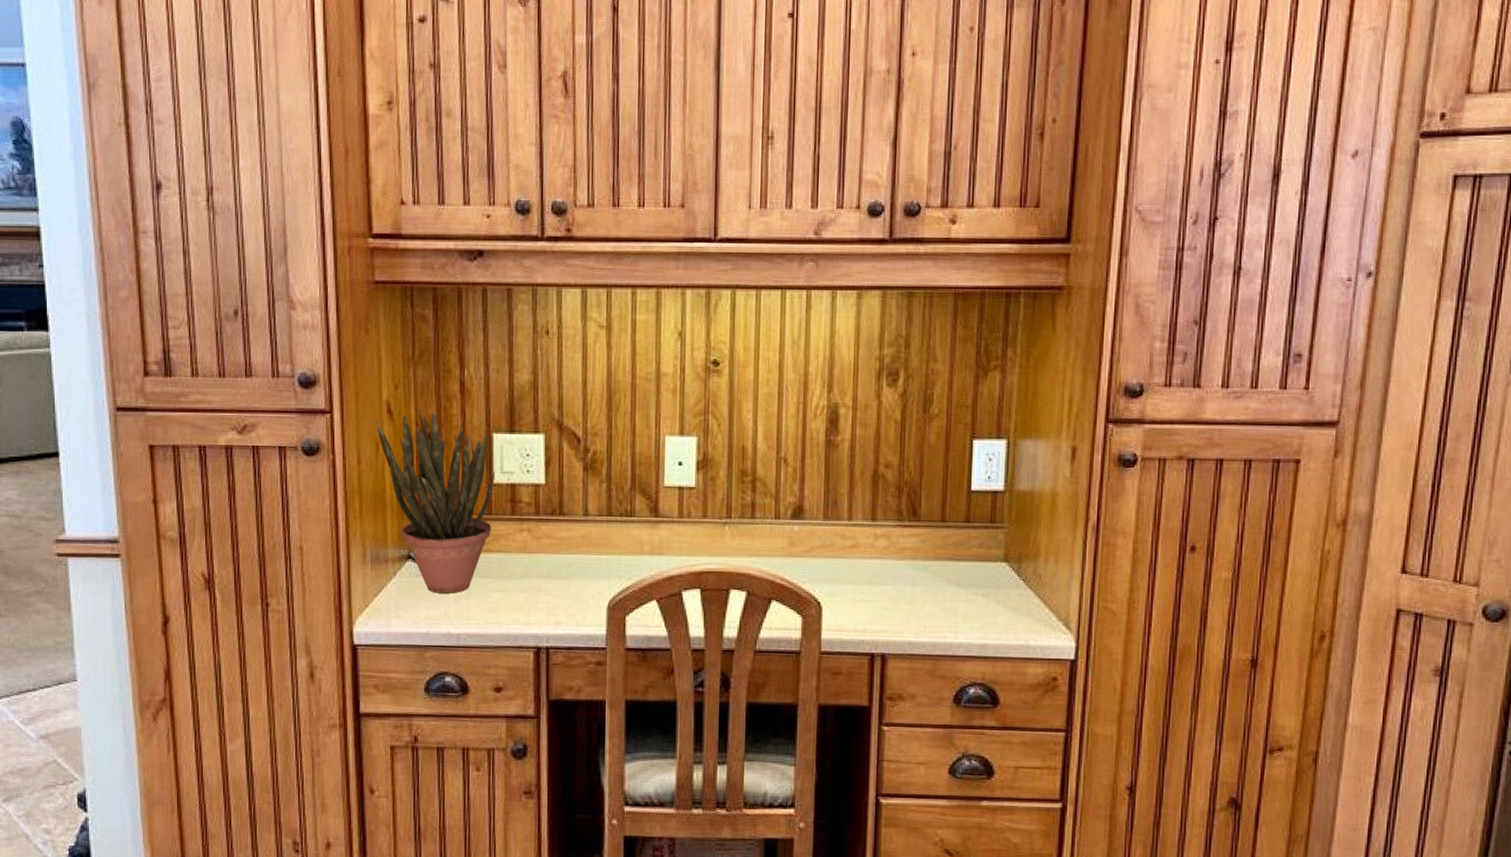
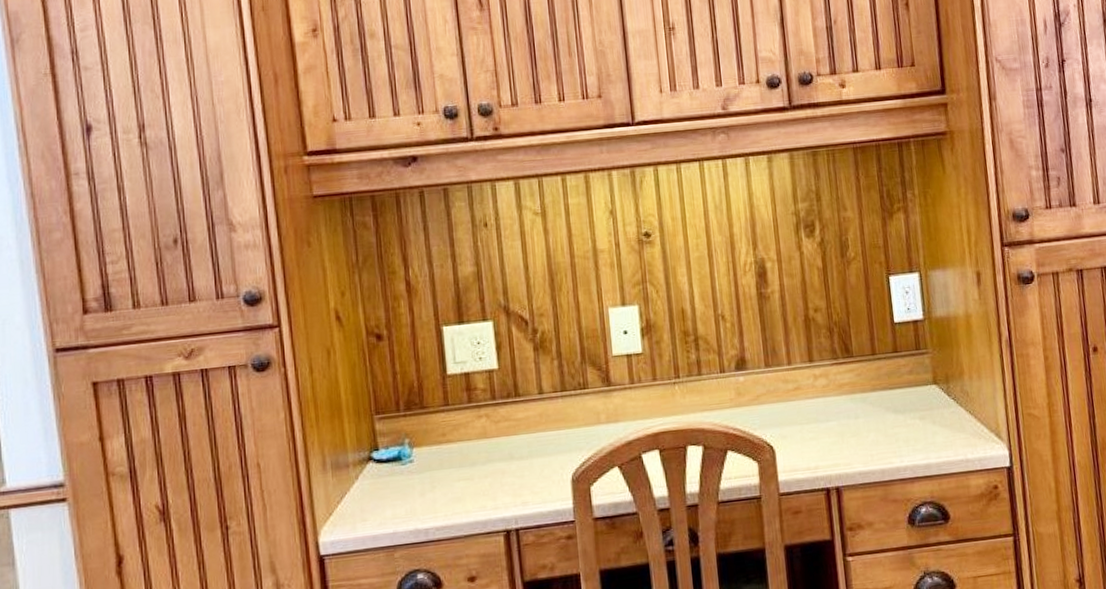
potted plant: present [375,409,496,594] -> none [325,312,451,491]

